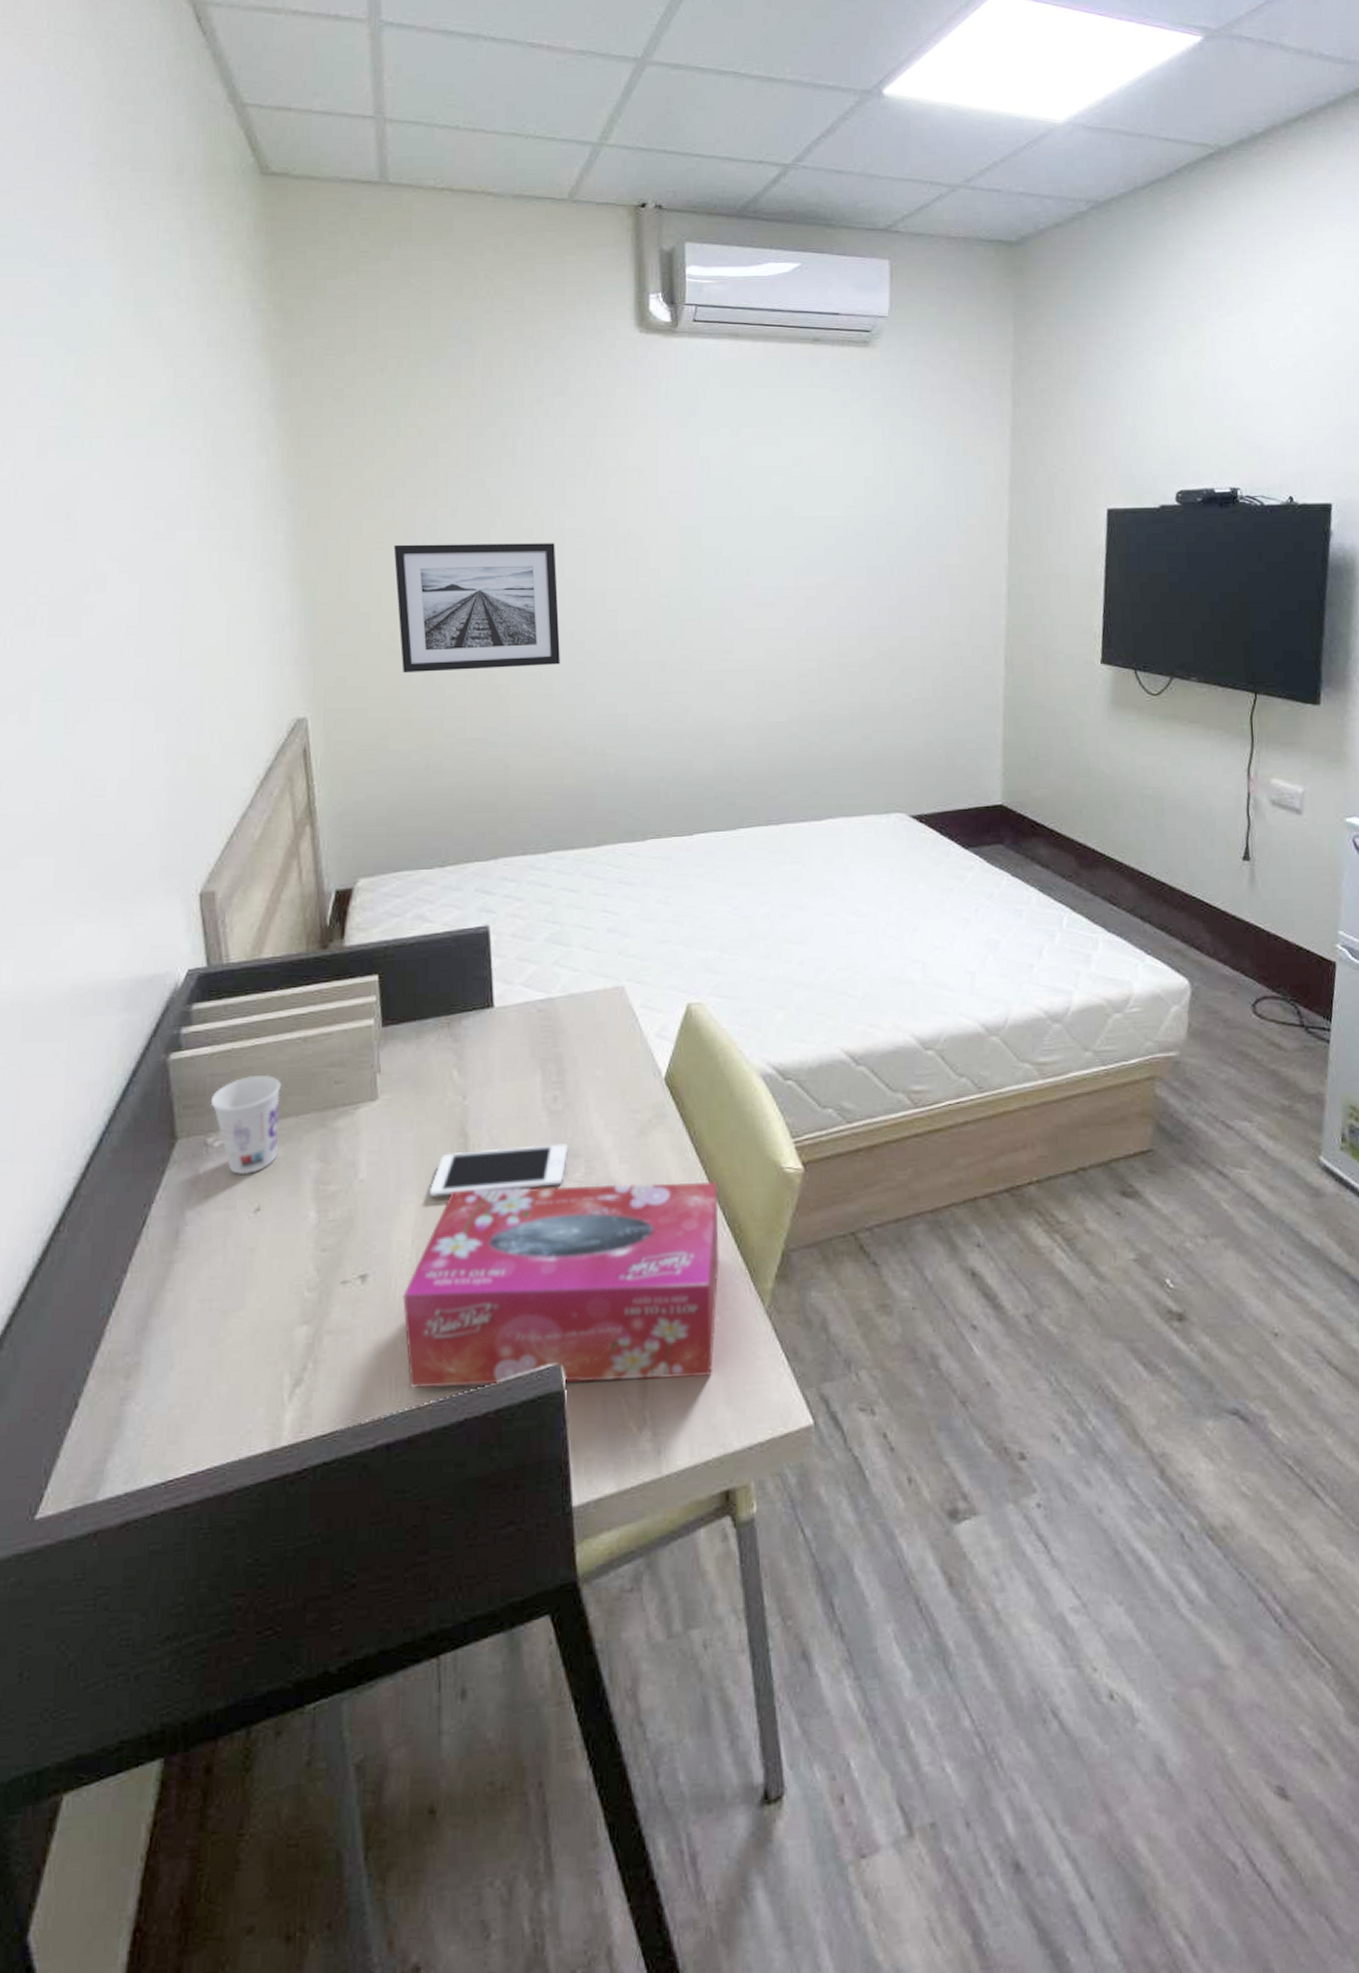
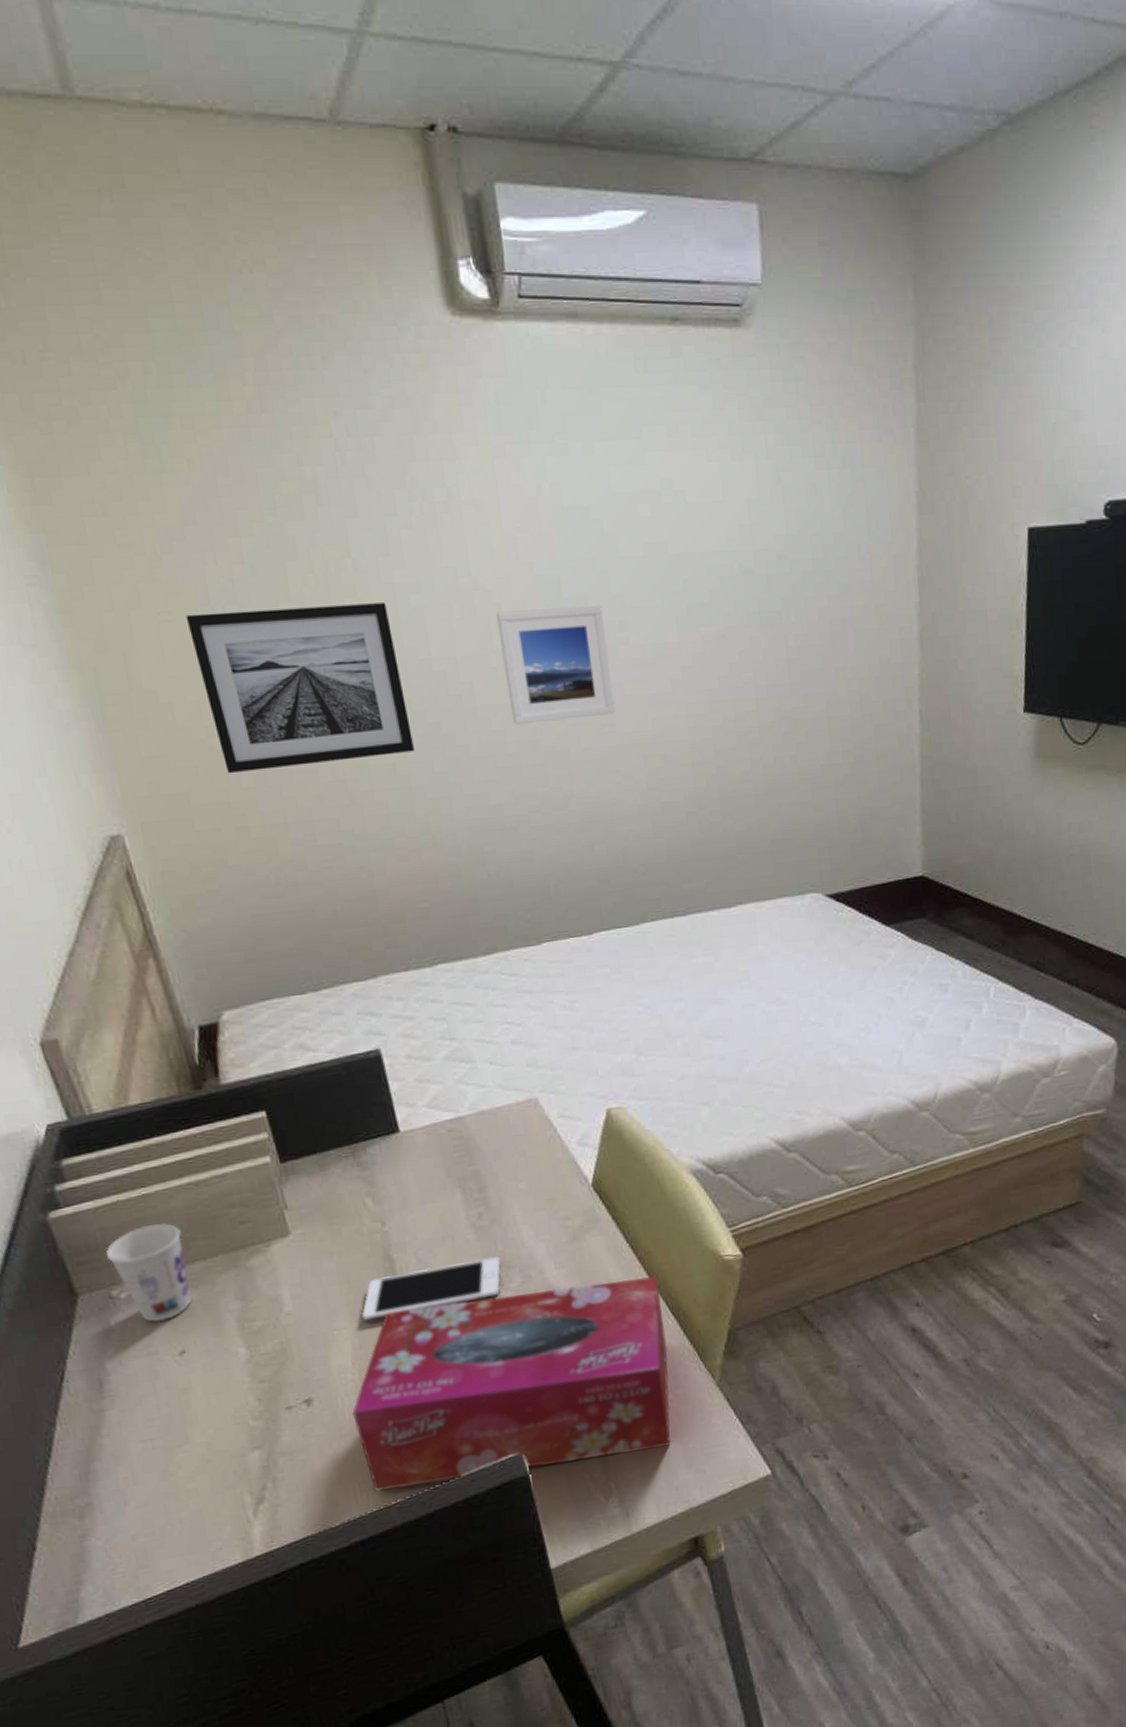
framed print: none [643,554,735,648] -> present [495,606,615,725]

